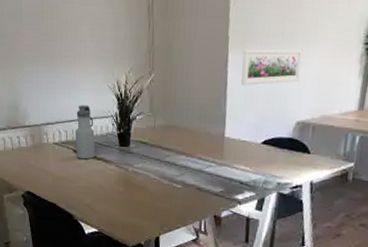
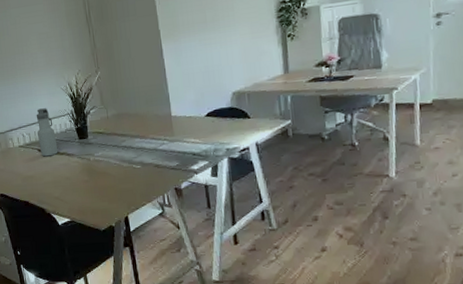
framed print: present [241,49,302,86] -> none [174,30,227,69]

